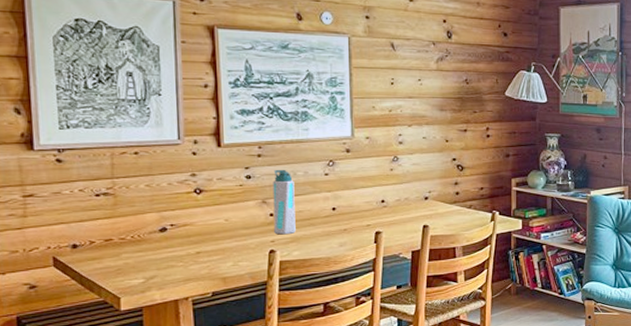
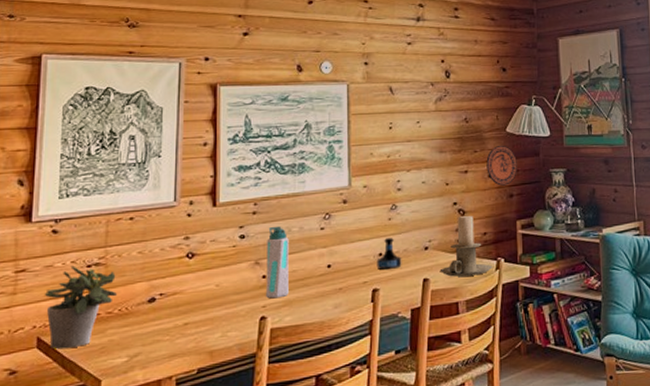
potted plant: none [56,194,129,269] -> present [45,265,118,350]
tequila bottle: none [379,186,403,216] -> present [376,237,402,271]
candle holder: none [438,172,488,225] -> present [439,216,493,277]
decorative plate: none [485,107,514,146] -> present [486,145,517,186]

